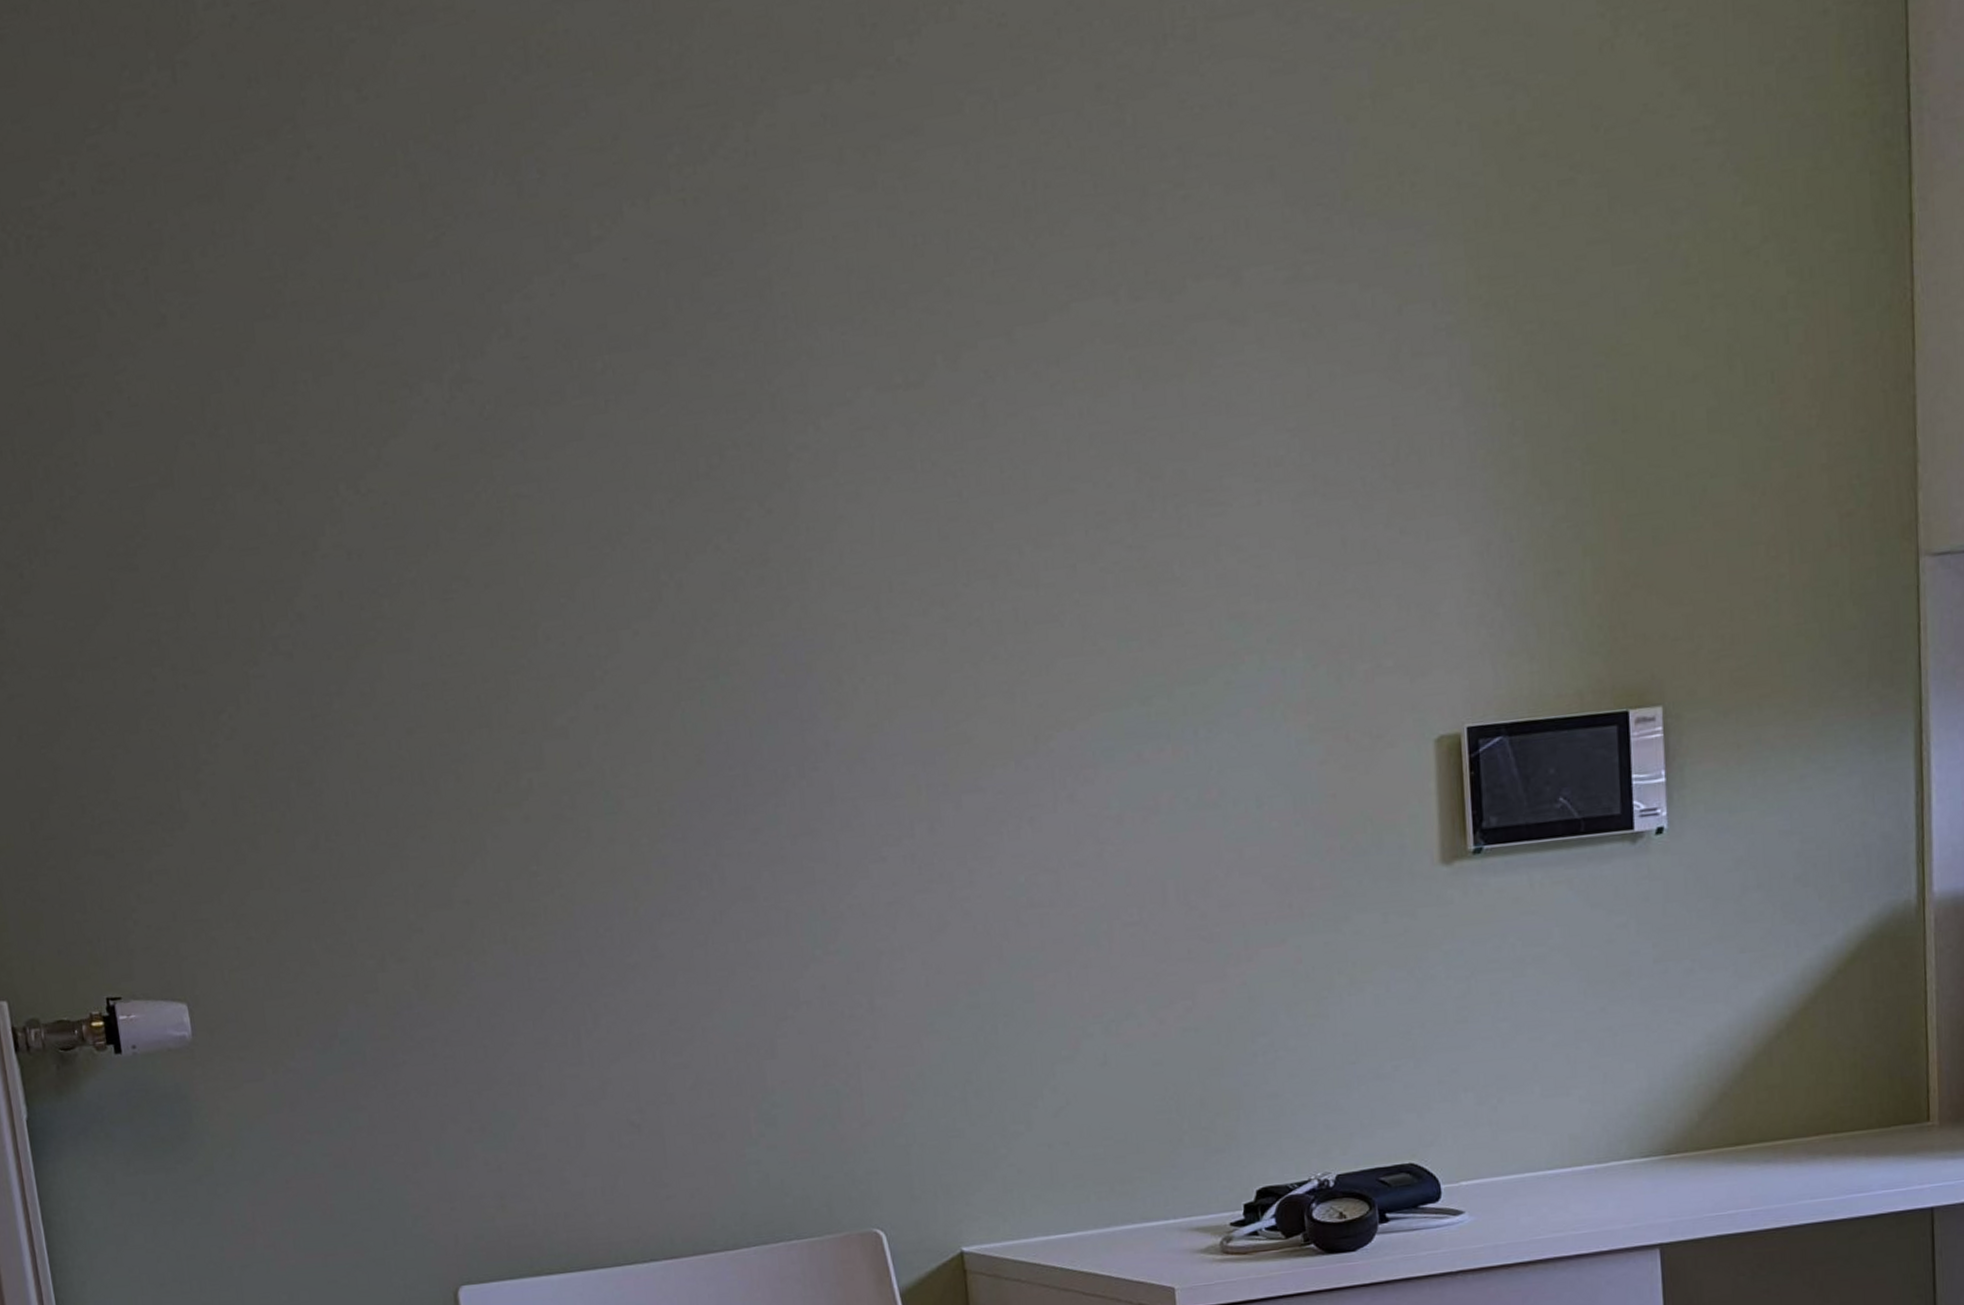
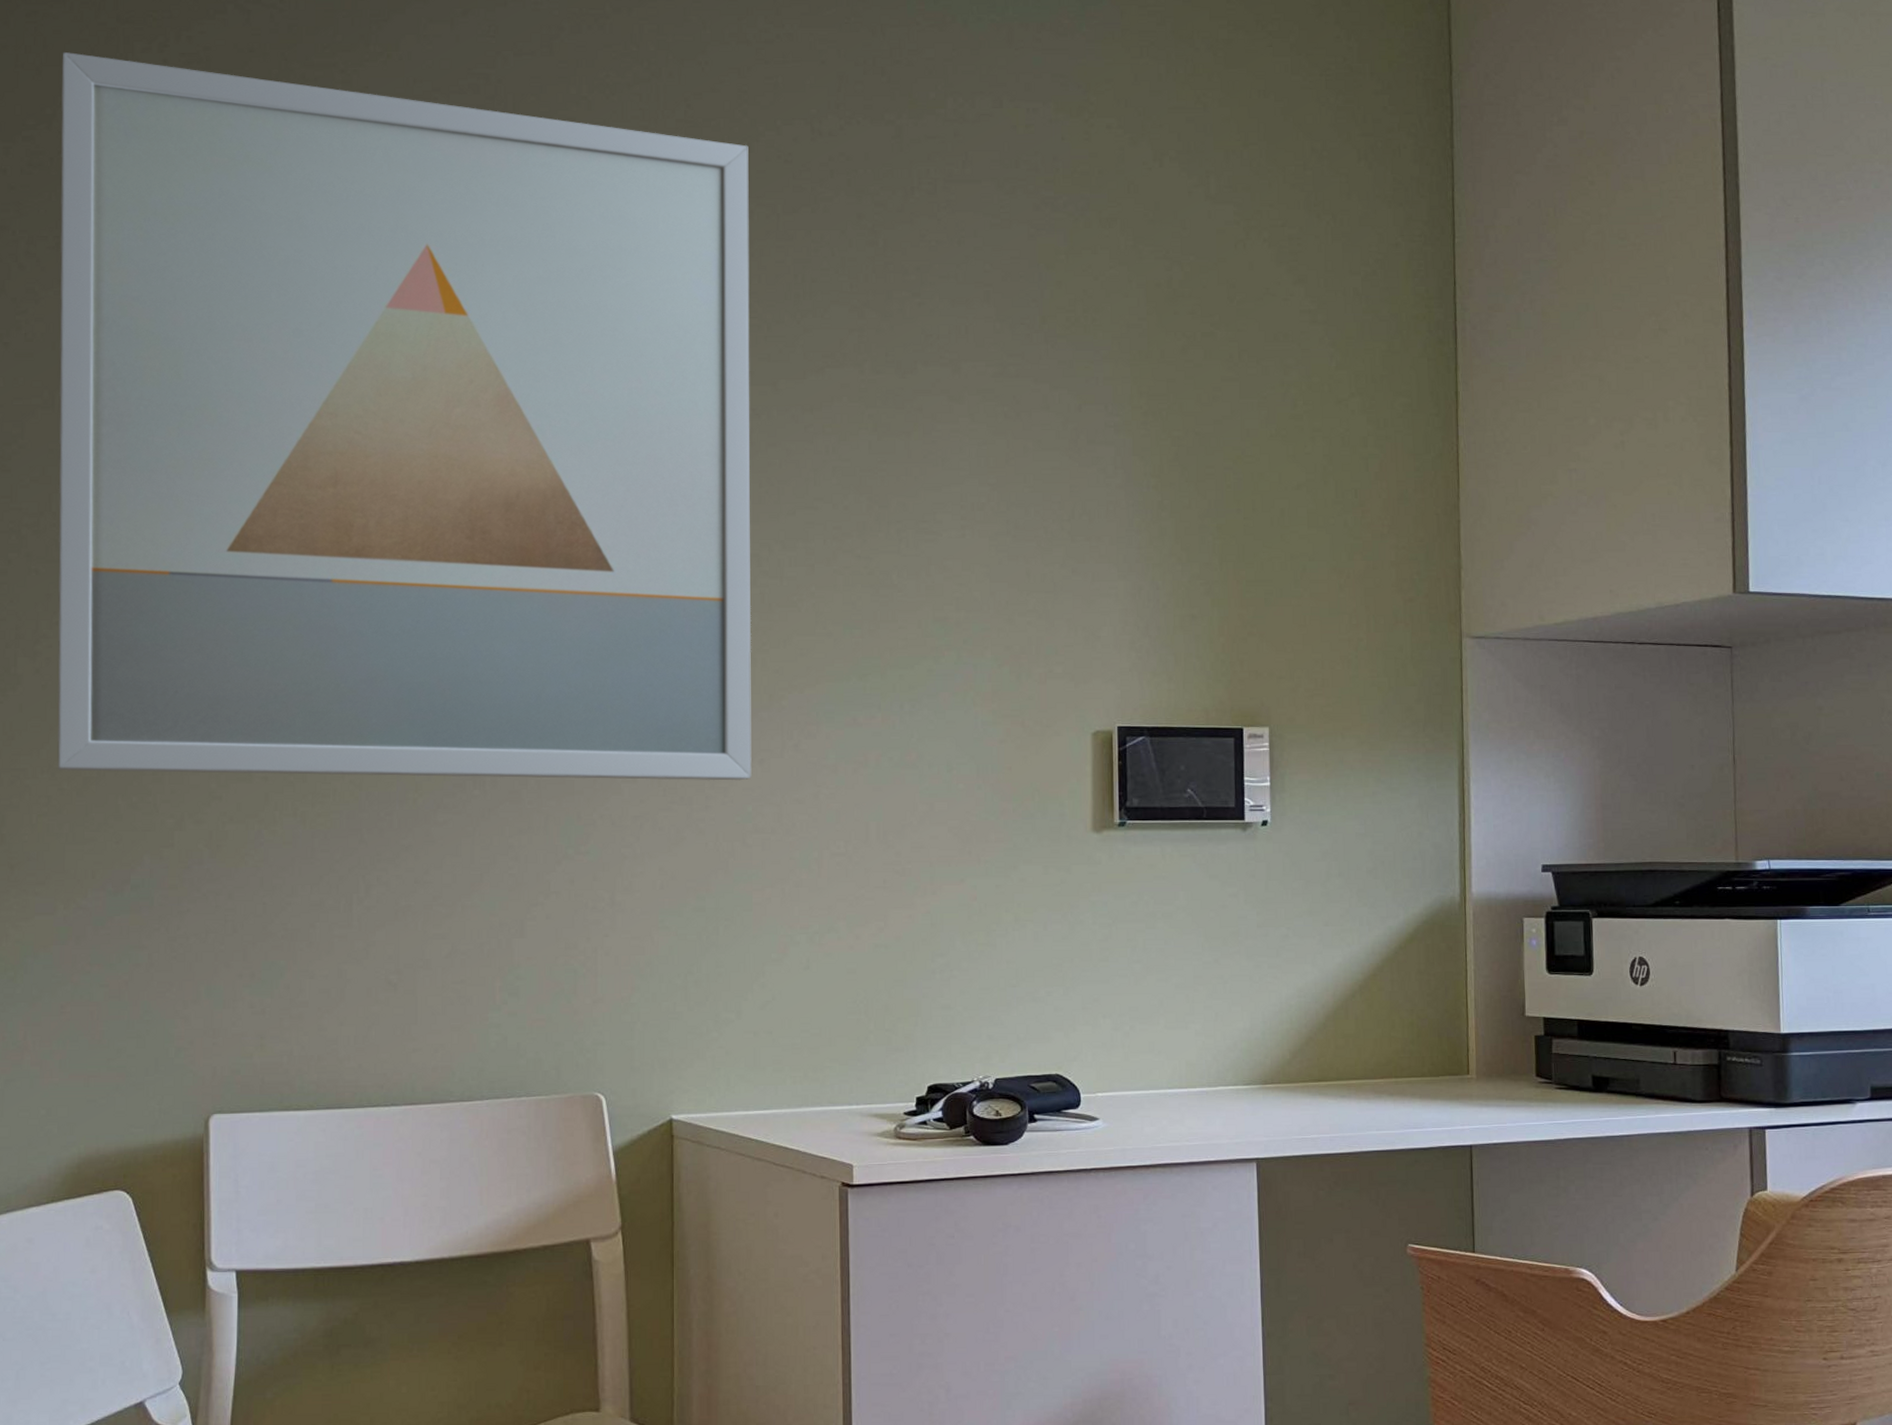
wall art: none [115,11,1021,918] -> present [57,51,752,781]

